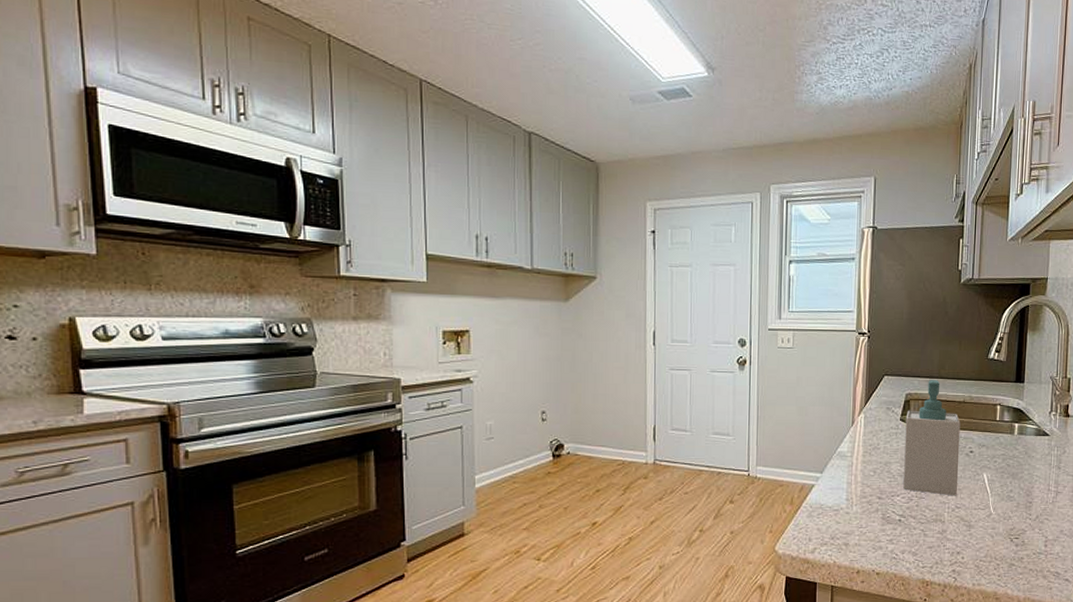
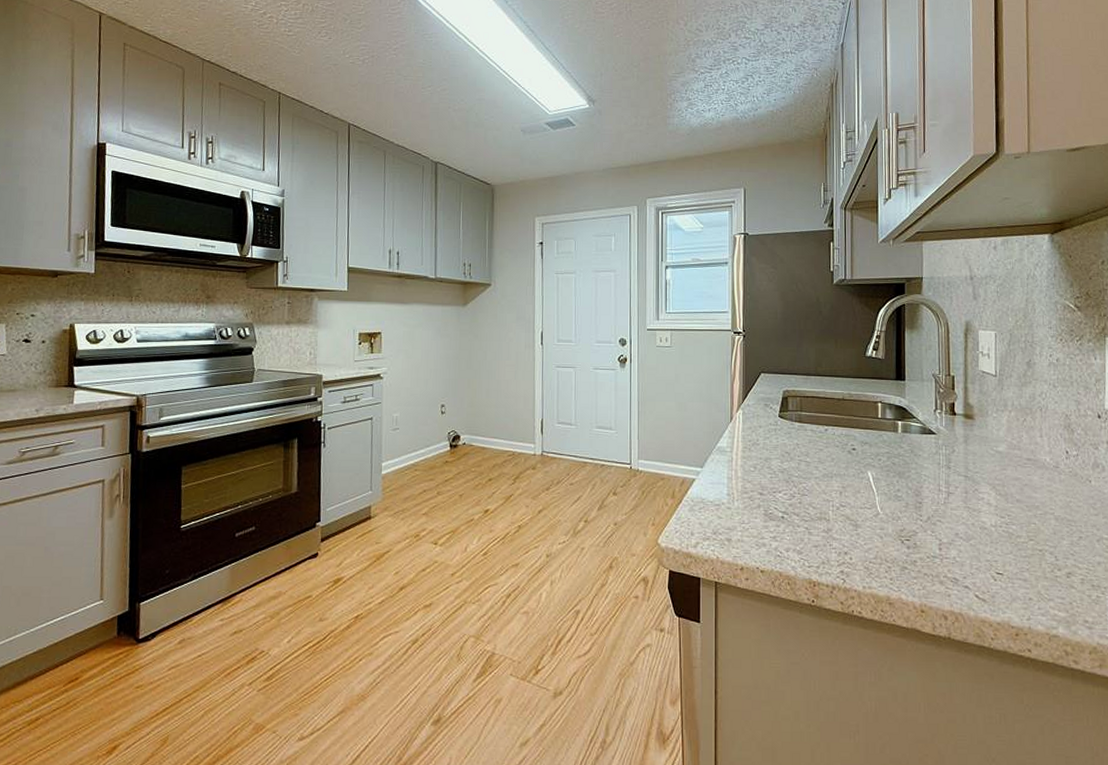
soap bottle: present [903,380,961,496] -> none [784,377,842,494]

